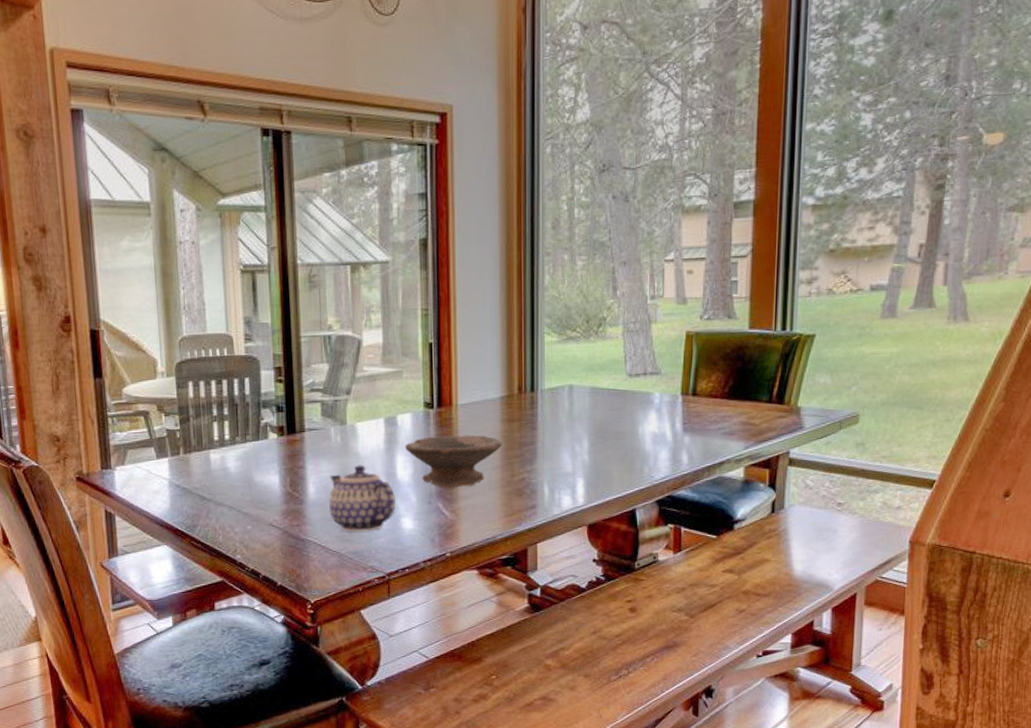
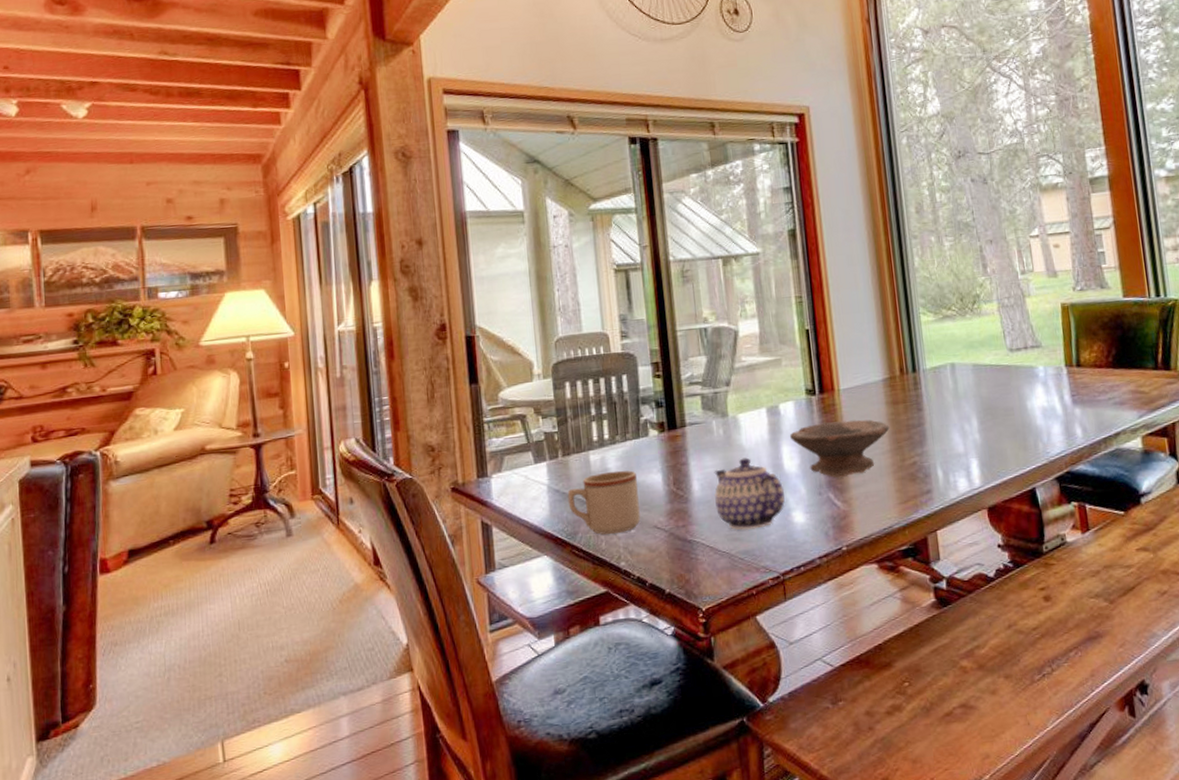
mug: none [188,470,257,529] -> present [567,470,641,535]

